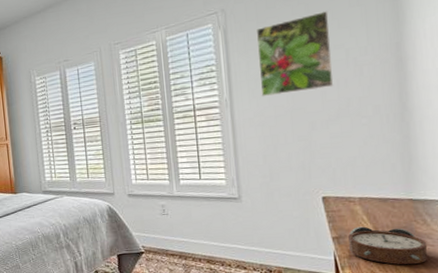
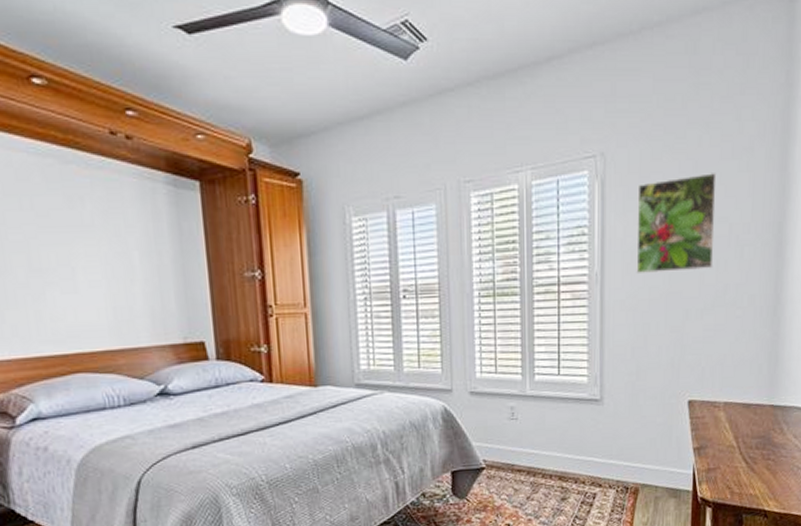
alarm clock: present [348,226,428,265] -> none [708,435,781,479]

